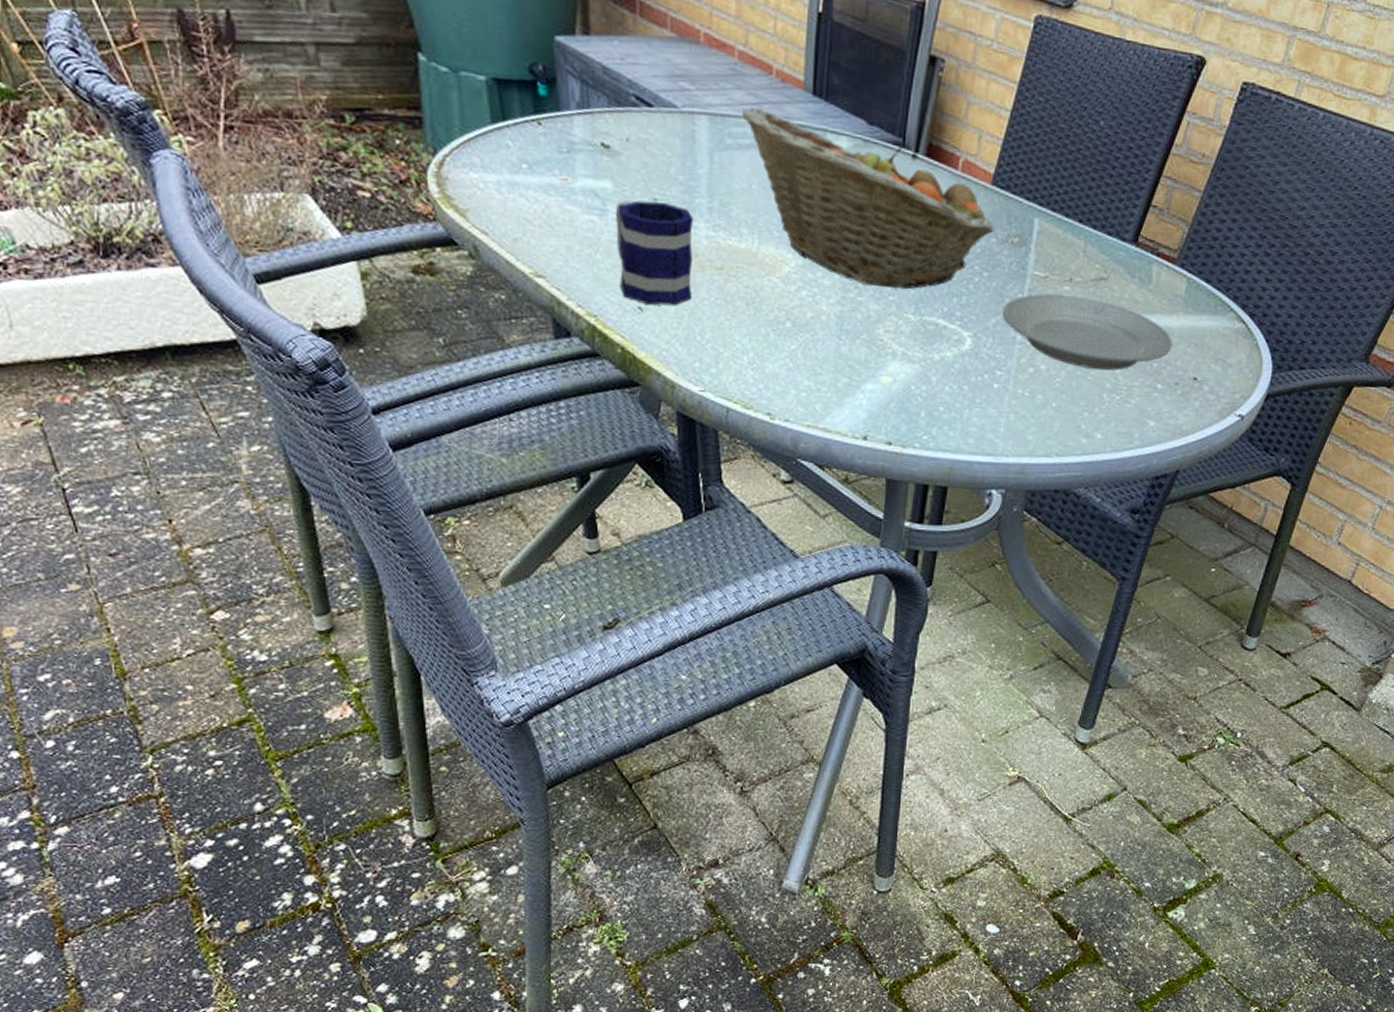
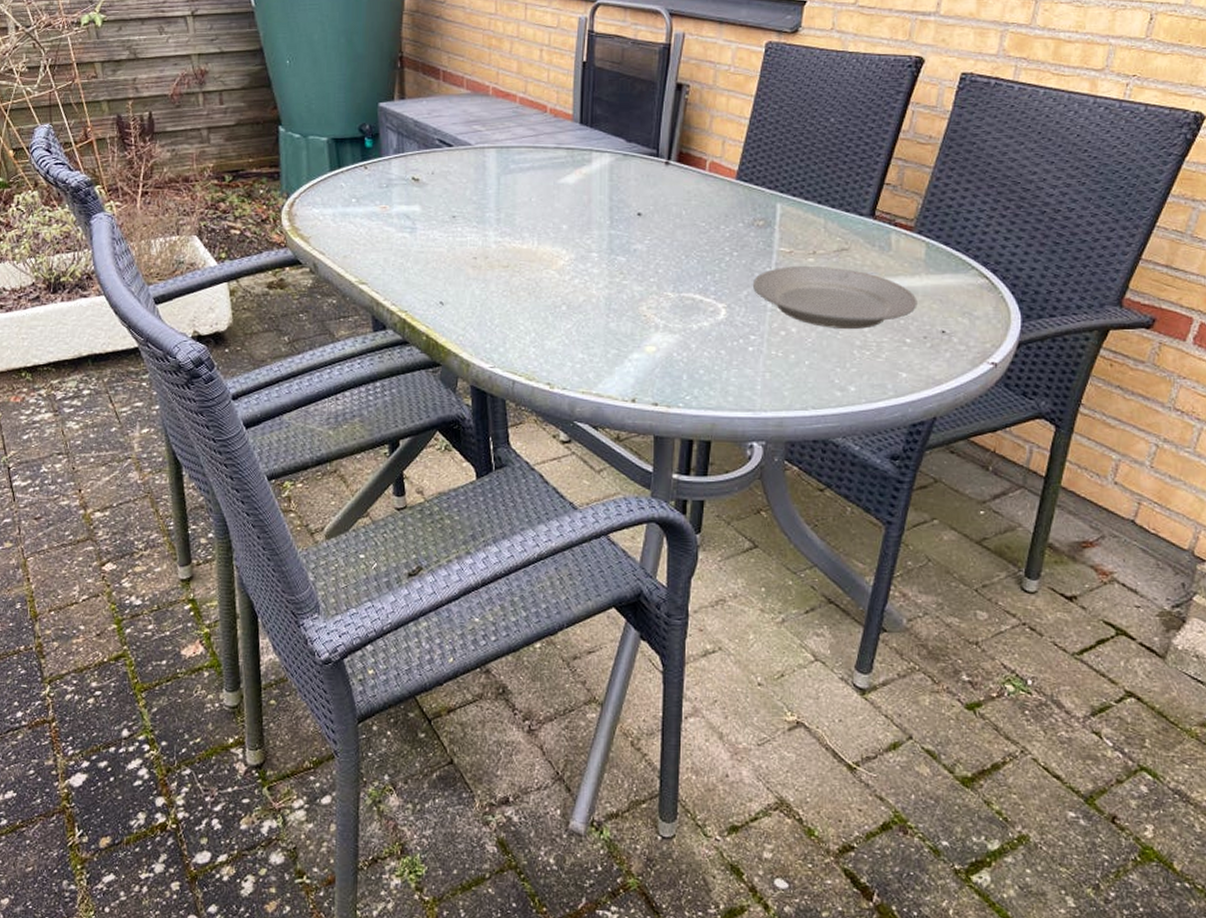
mug: present [616,200,693,306] -> none [423,219,484,299]
fruit basket: present [741,106,995,290] -> none [522,138,741,272]

